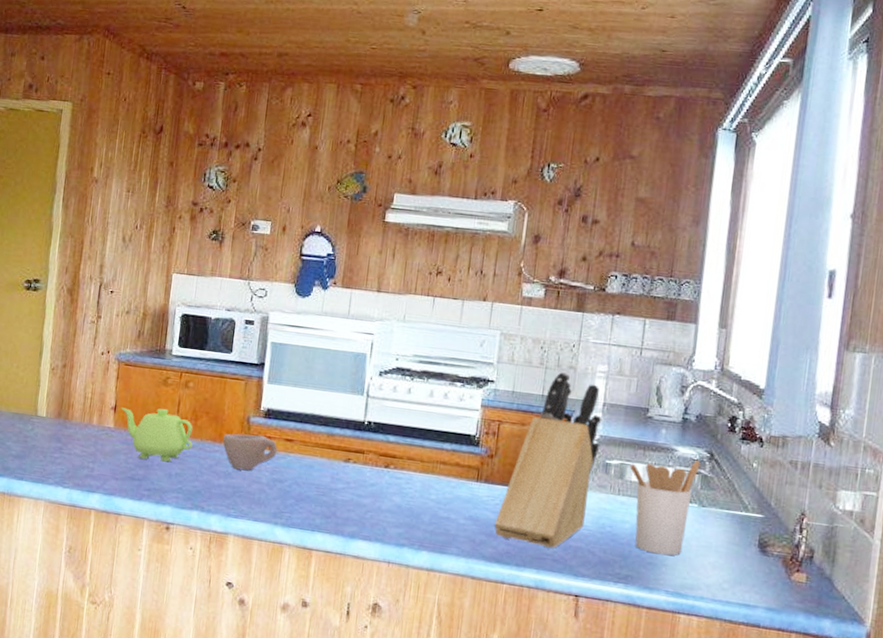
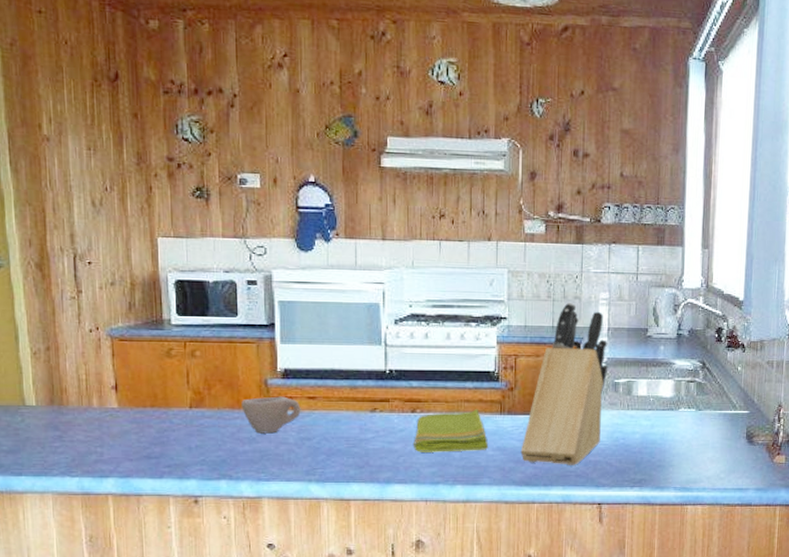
teapot: present [121,407,193,462] -> none [122,381,210,436]
dish towel: none [383,471,461,518] -> present [414,409,489,452]
utensil holder: present [628,460,700,556] -> none [634,370,695,457]

